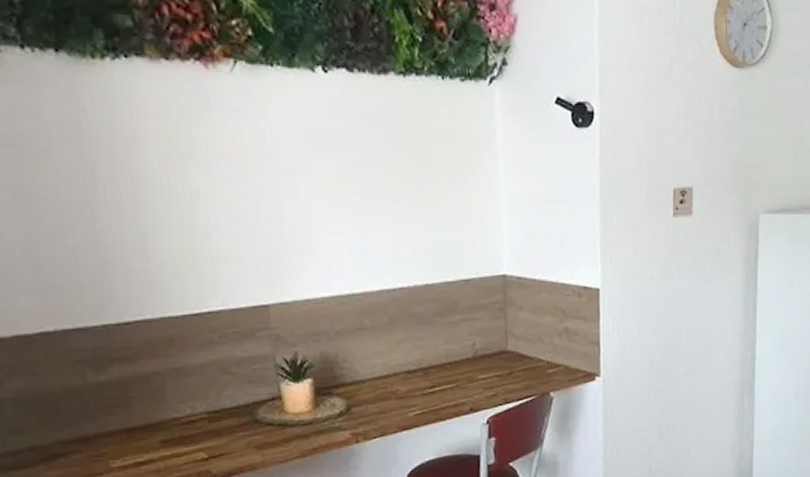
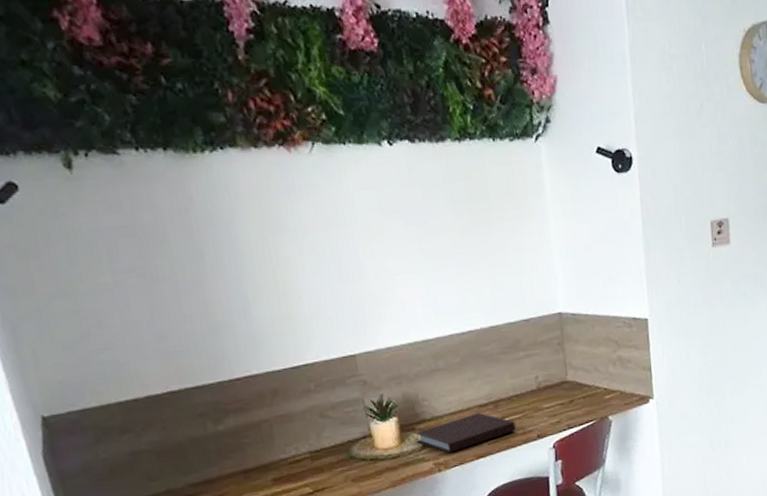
notebook: none [331,379,447,423] -> present [414,412,516,454]

